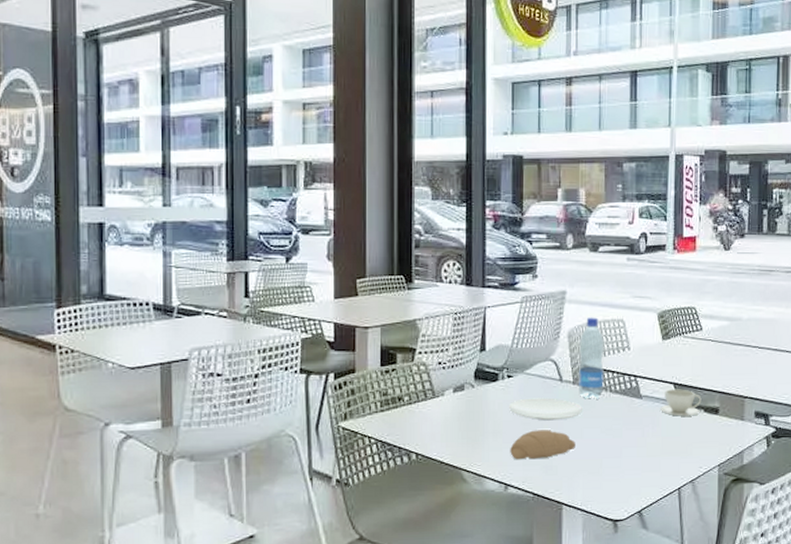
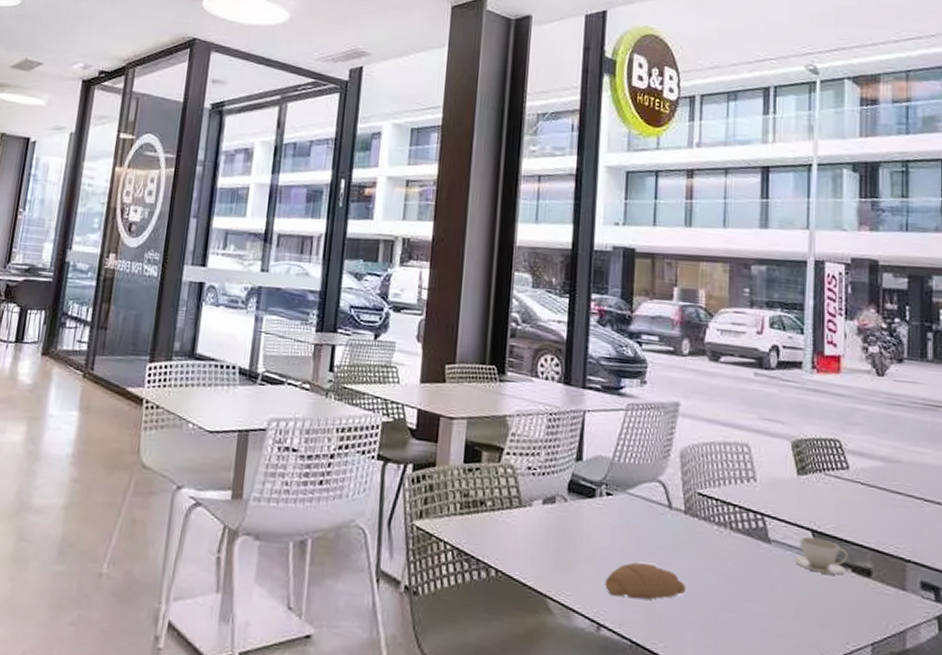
plate: present [508,398,582,421] -> none [605,523,695,555]
bottle: present [579,317,604,399] -> none [691,436,725,536]

